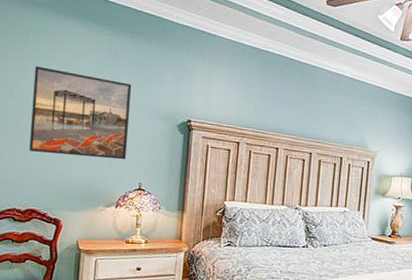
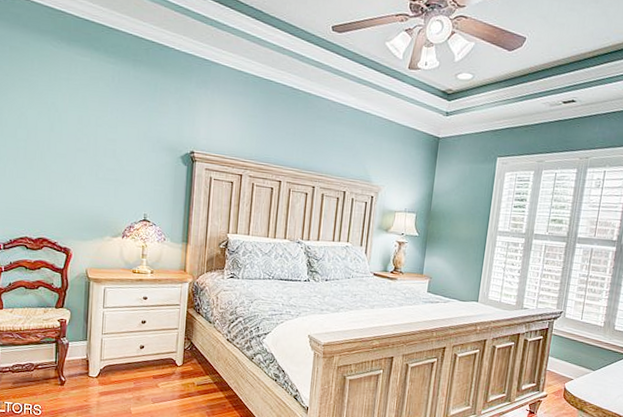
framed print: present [29,66,132,160] -> none [38,95,136,191]

